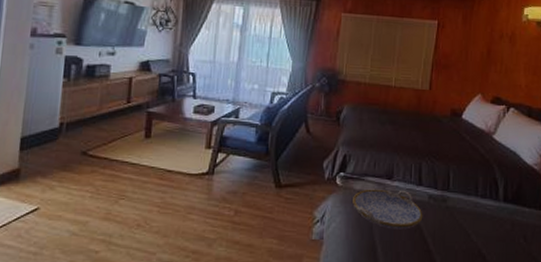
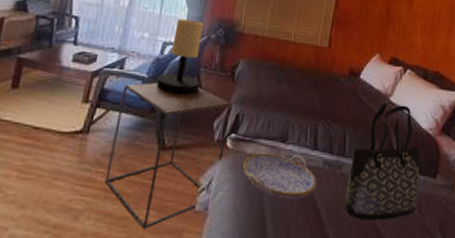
side table: none [231,129,338,255] -> present [105,83,231,229]
table lamp: none [268,70,308,139] -> present [155,18,204,95]
tote bag: none [451,139,525,249] -> present [345,101,420,221]

